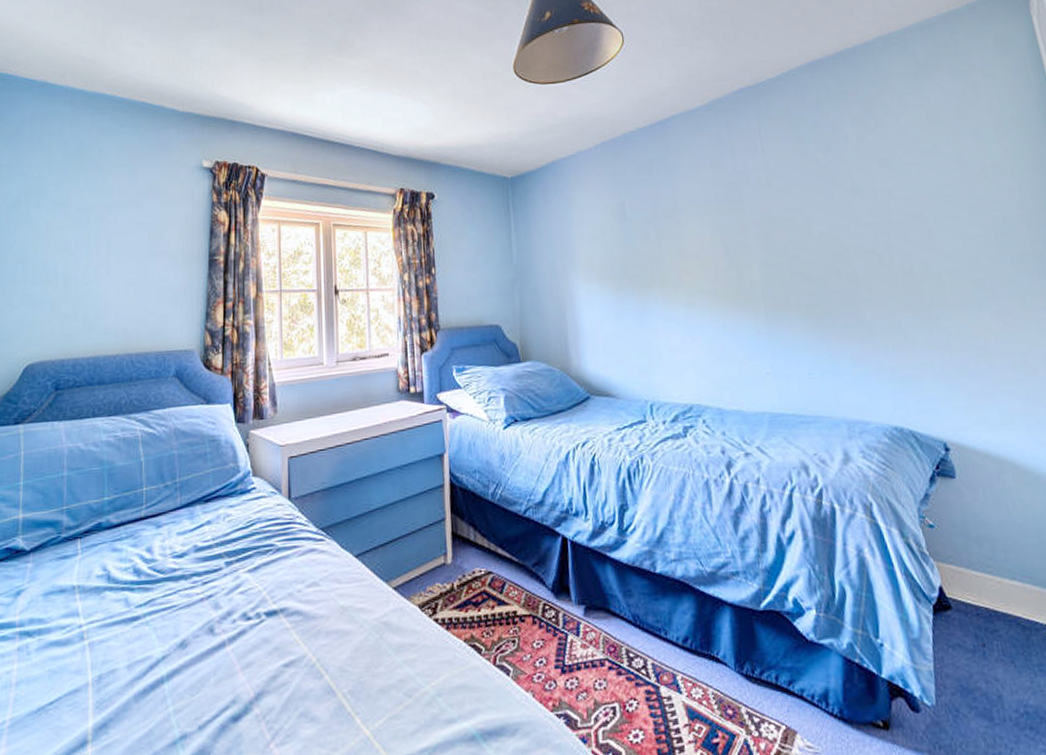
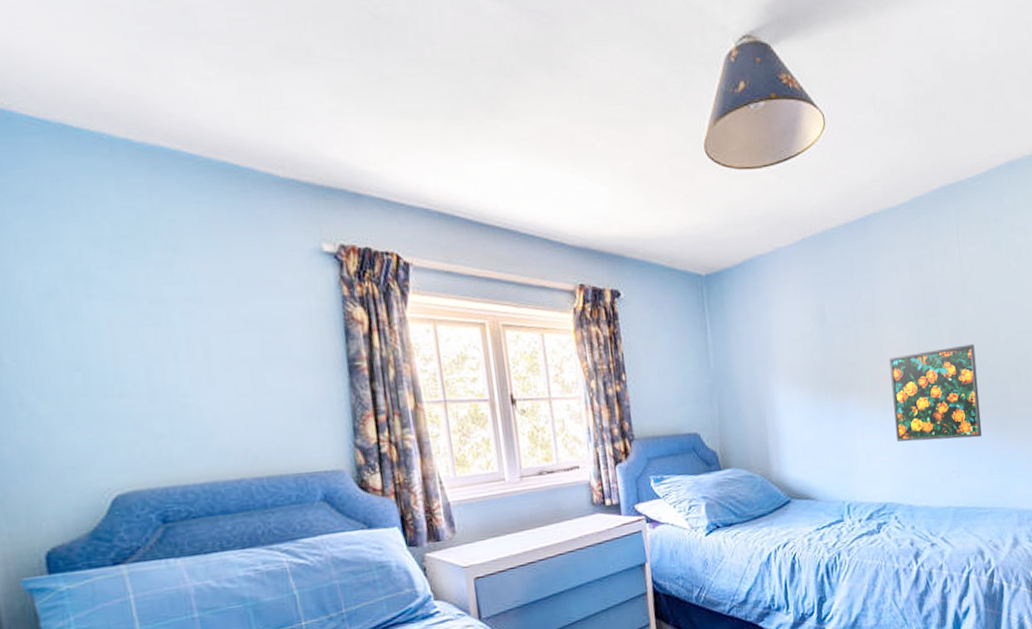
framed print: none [692,239,799,340] -> present [889,344,983,442]

